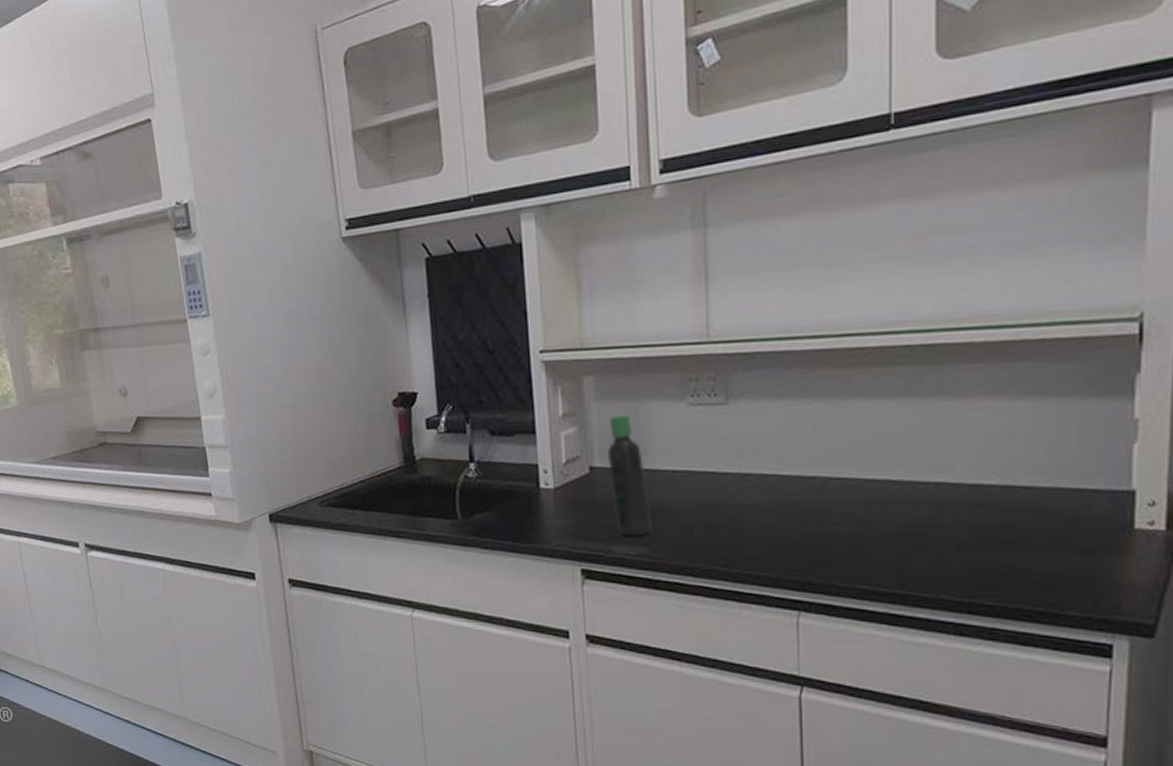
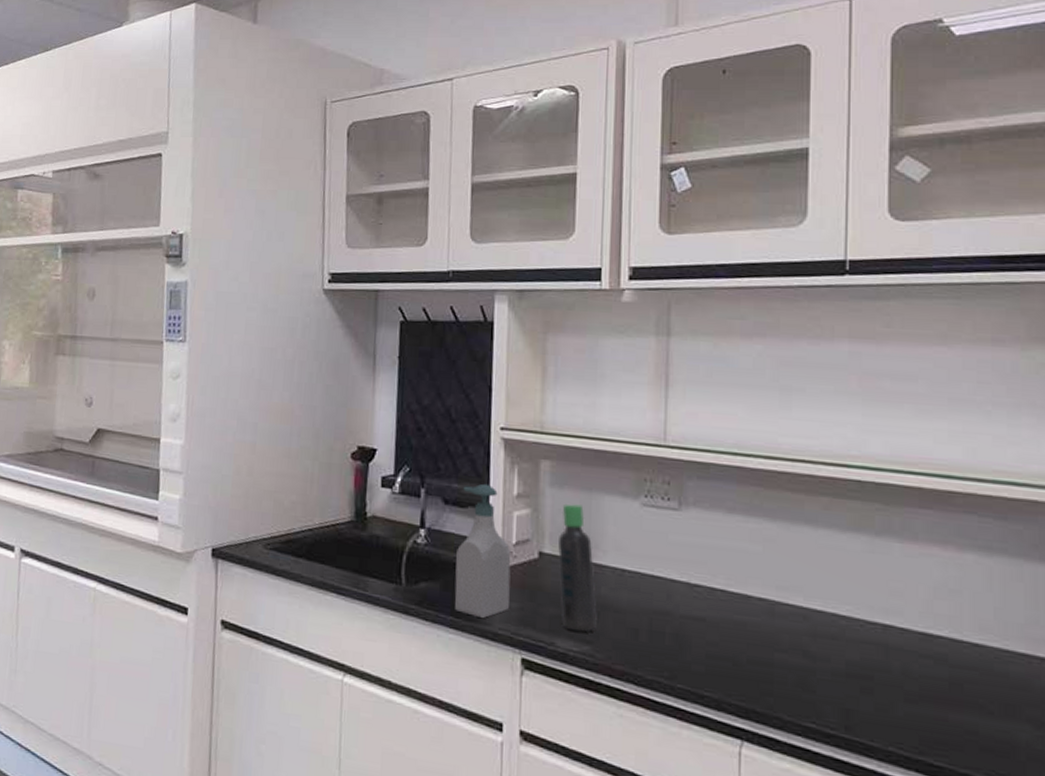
soap bottle: none [508,409,565,539] -> present [454,483,511,619]

